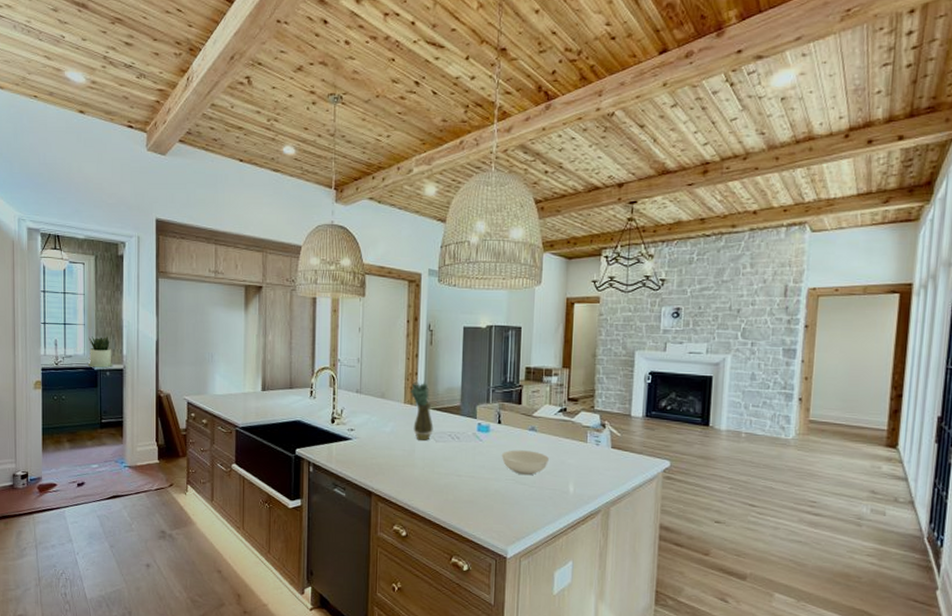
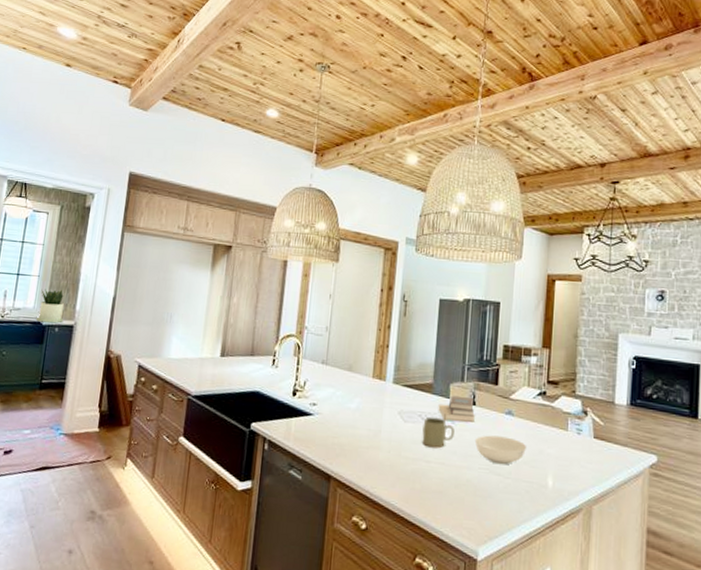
vase: present [409,380,433,440] -> none [379,353,403,420]
mug: none [453,436,482,464] -> present [422,416,455,449]
books: none [466,415,501,440] -> present [438,395,475,423]

